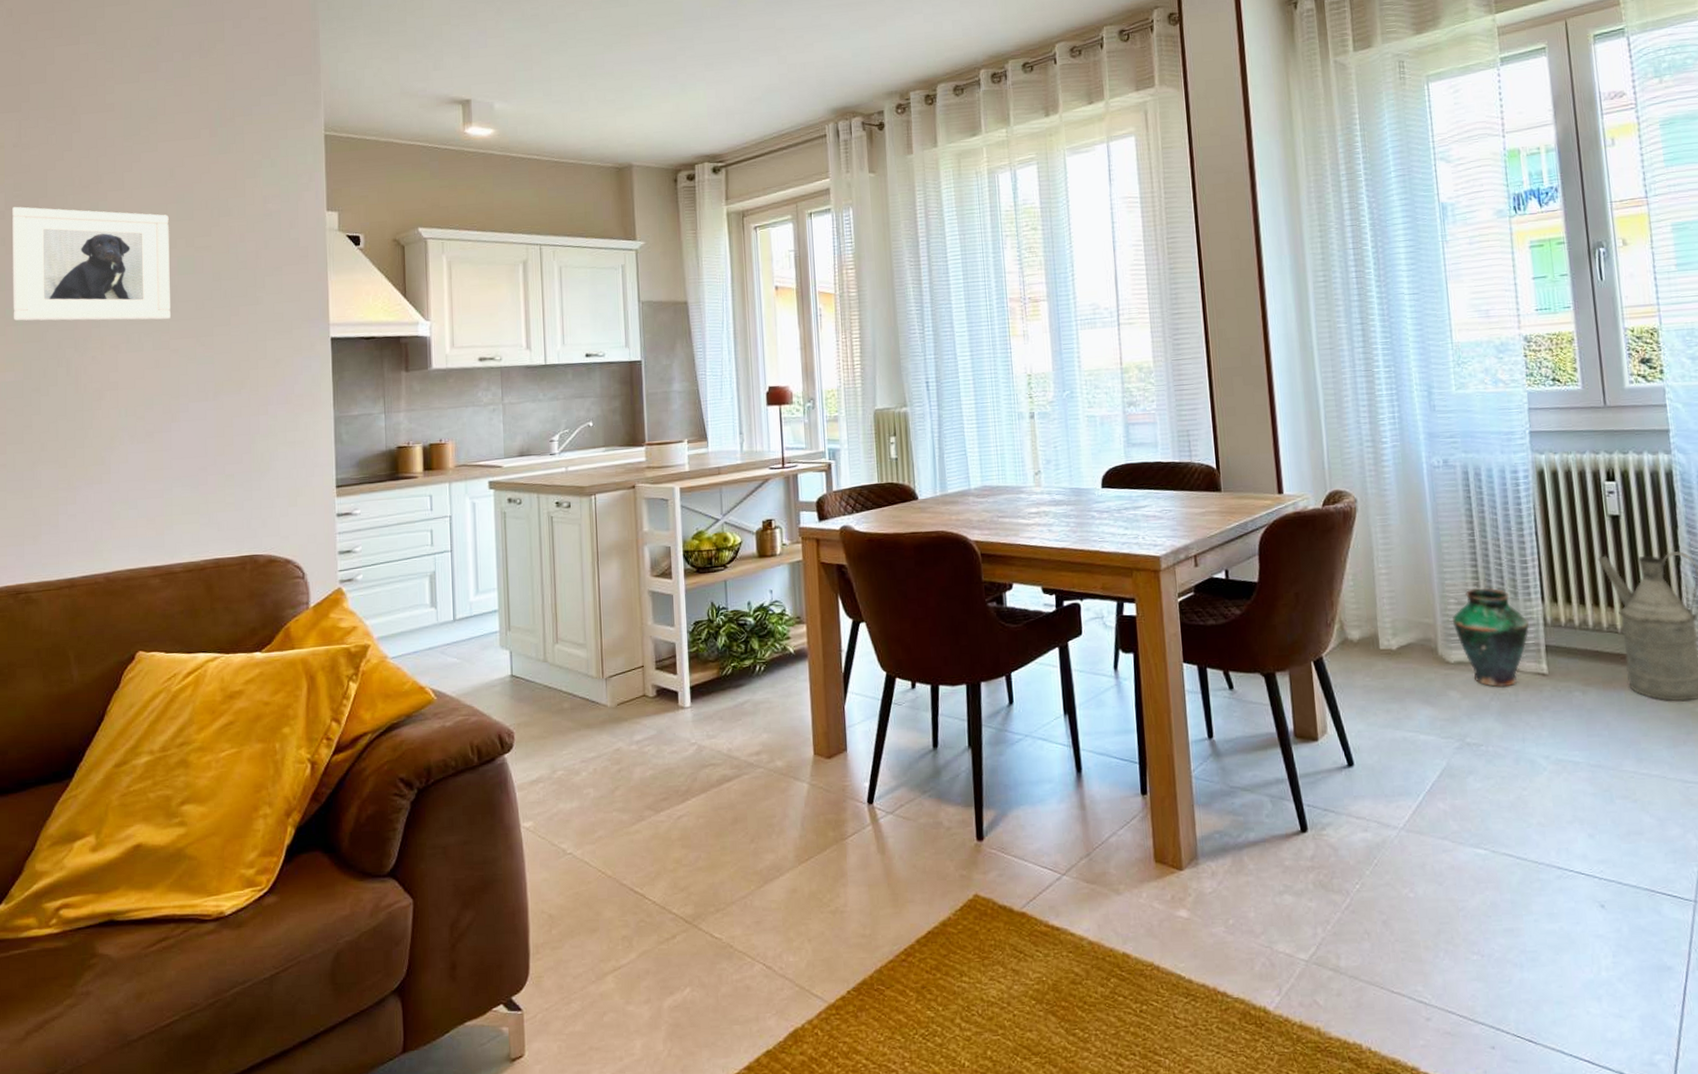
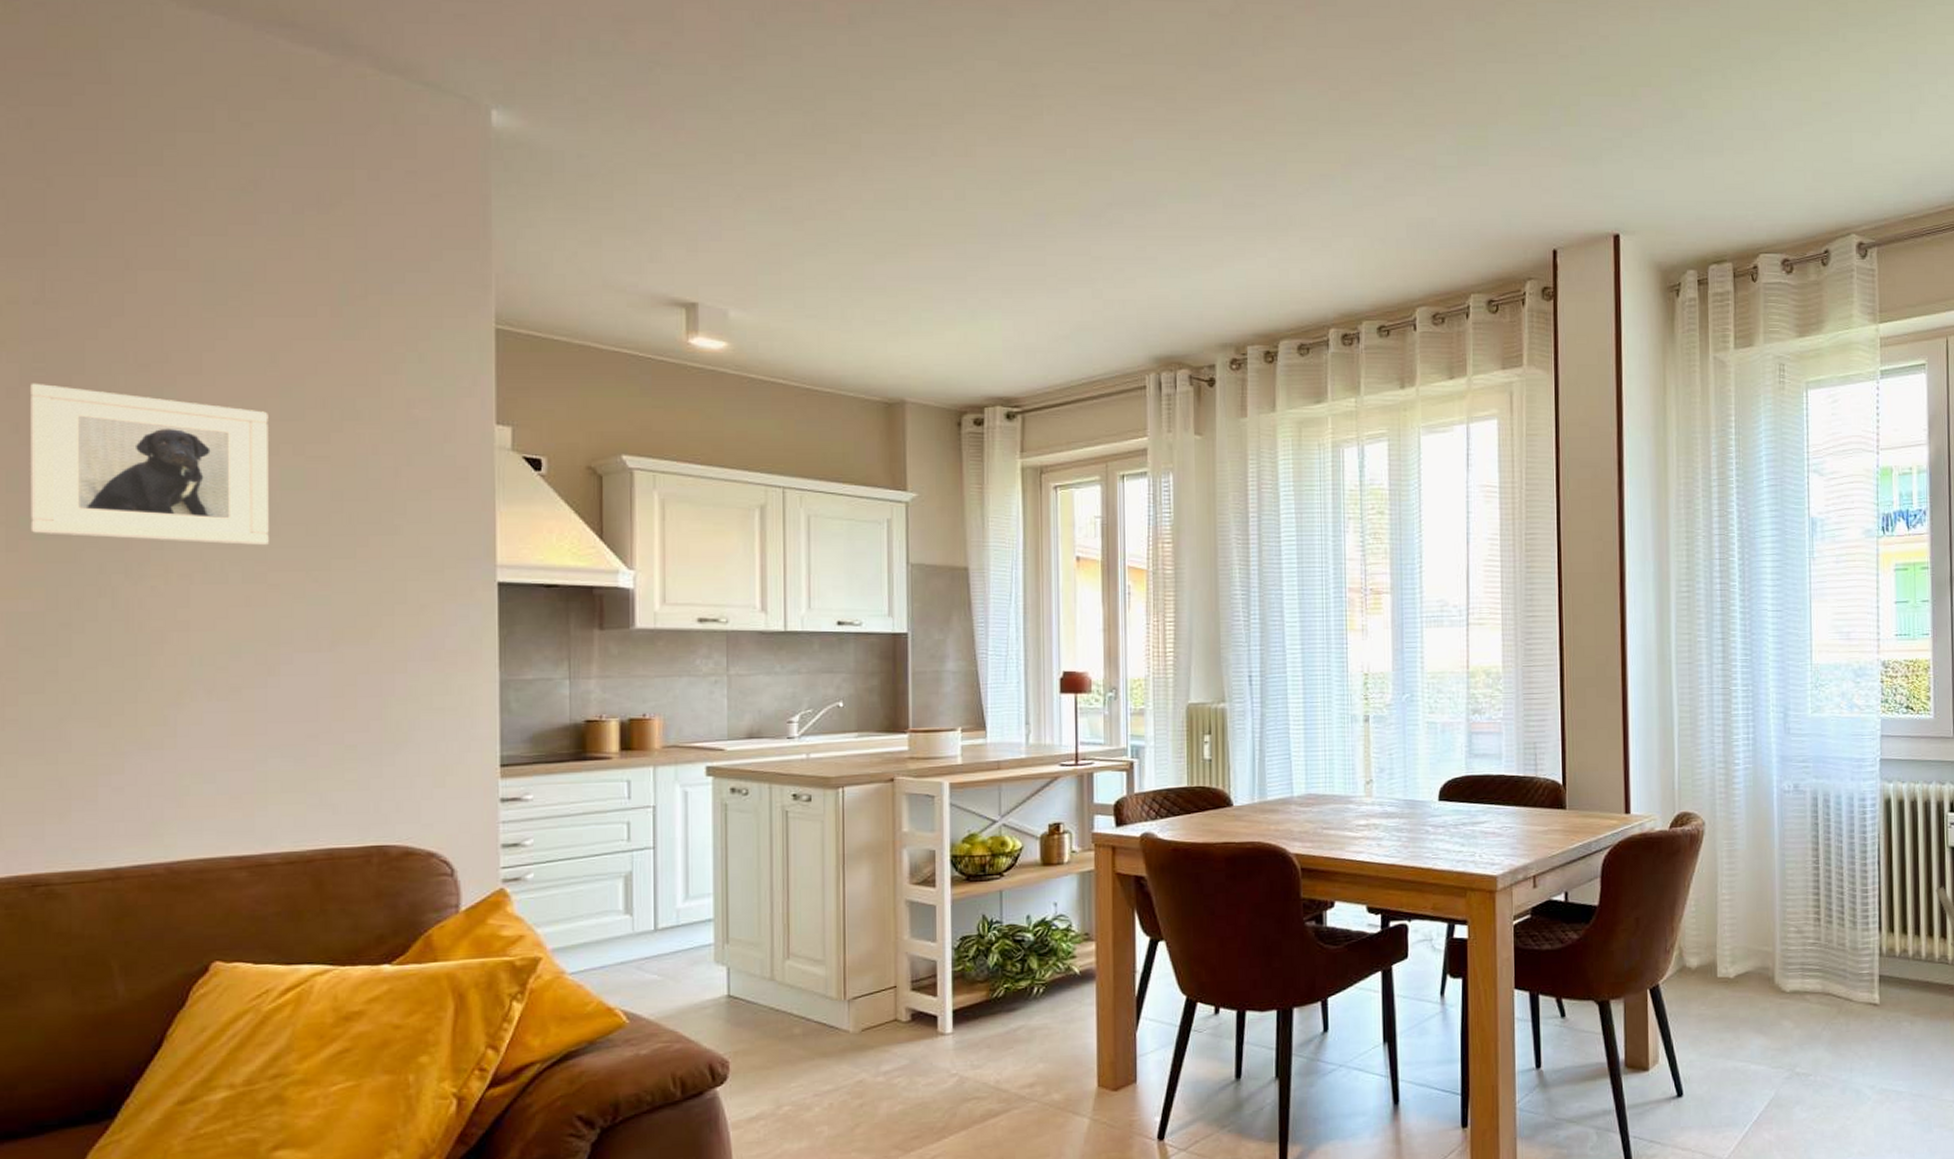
vase: present [1452,587,1530,687] -> none [1790,916,1866,1017]

